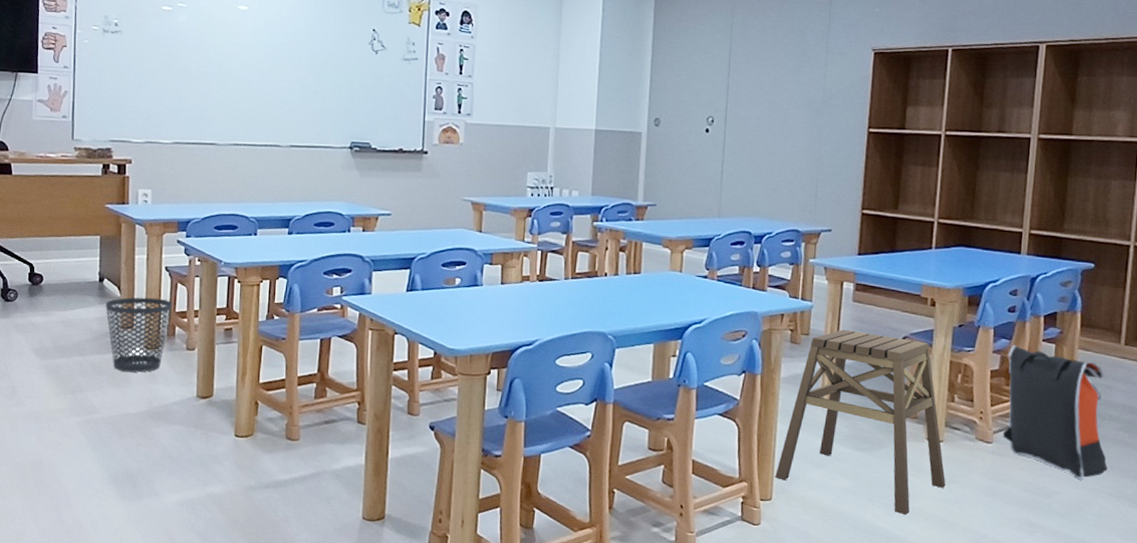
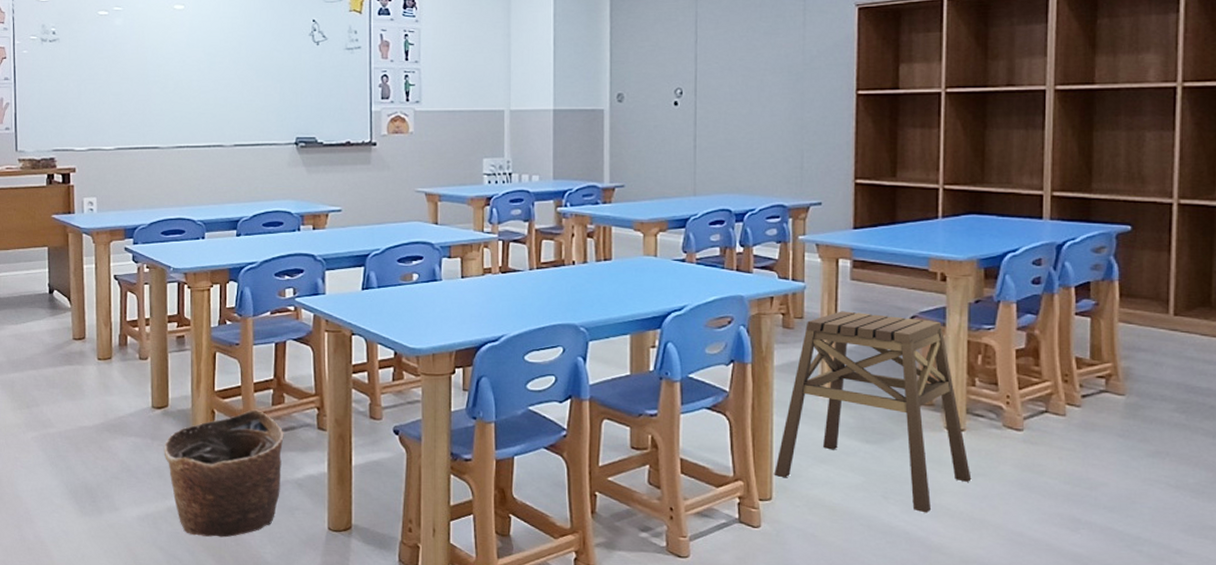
wastebasket: present [105,297,172,373] -> none [56,307,122,384]
basket: none [206,402,325,525] -> present [164,409,284,538]
backpack: present [1003,344,1108,480] -> none [1035,320,1163,469]

